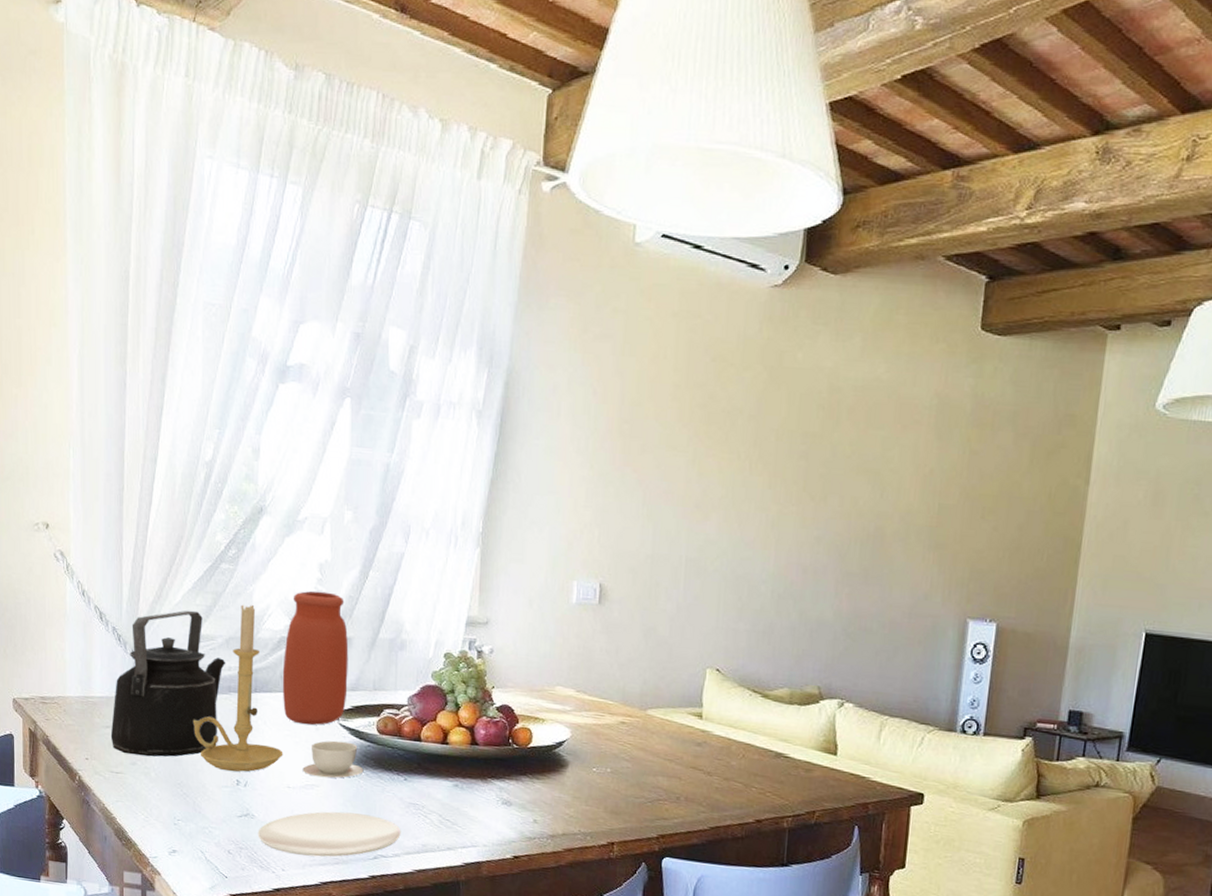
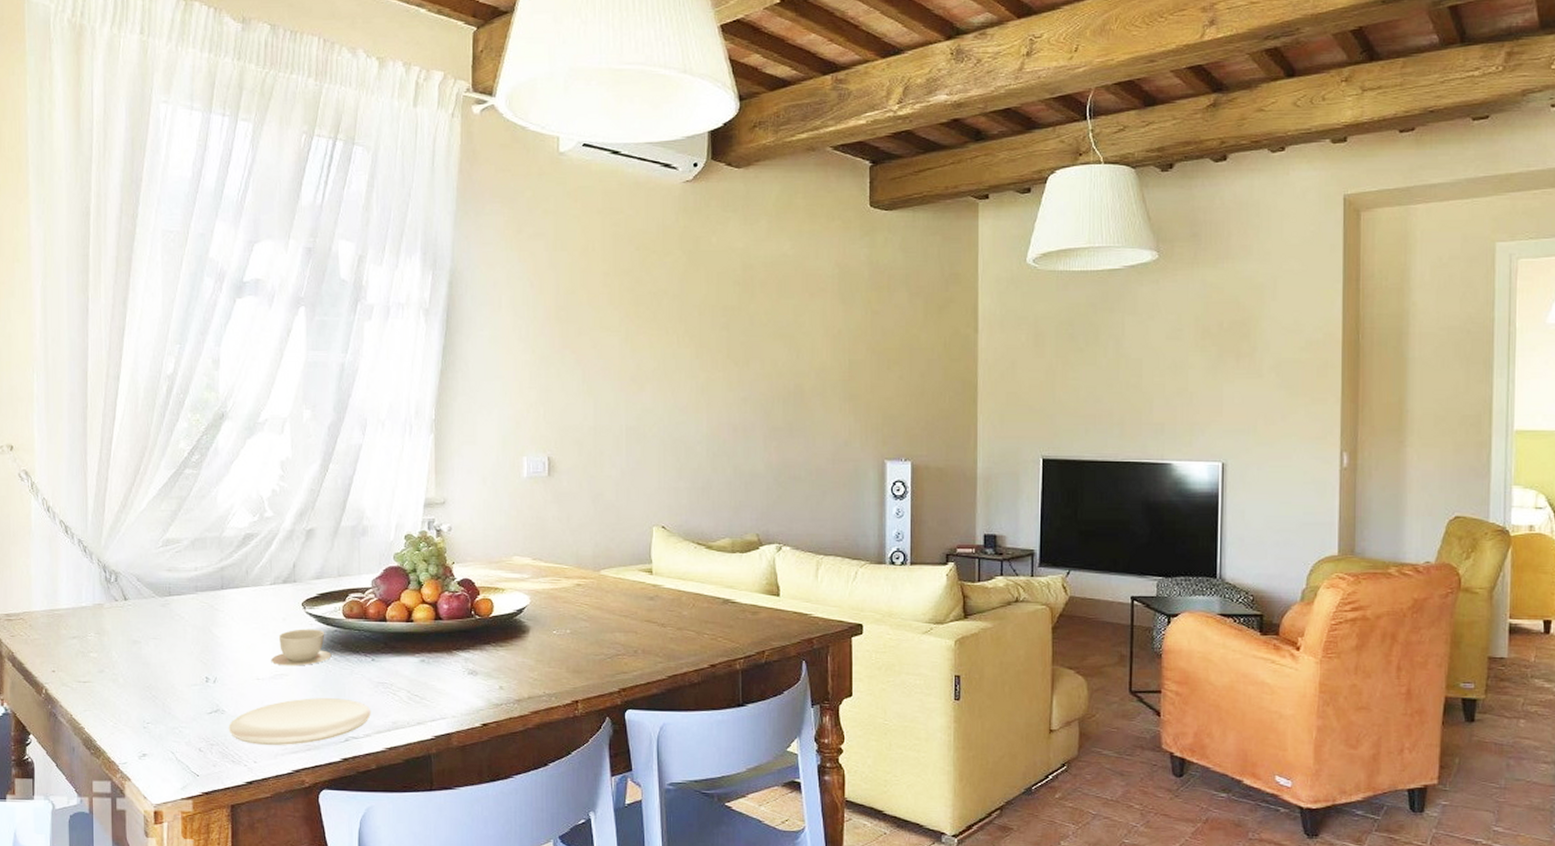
kettle: present [110,610,226,757] -> none [77,516,192,663]
candle holder: present [192,590,284,772] -> none [160,492,252,670]
vase: present [282,590,349,725] -> none [248,487,313,616]

